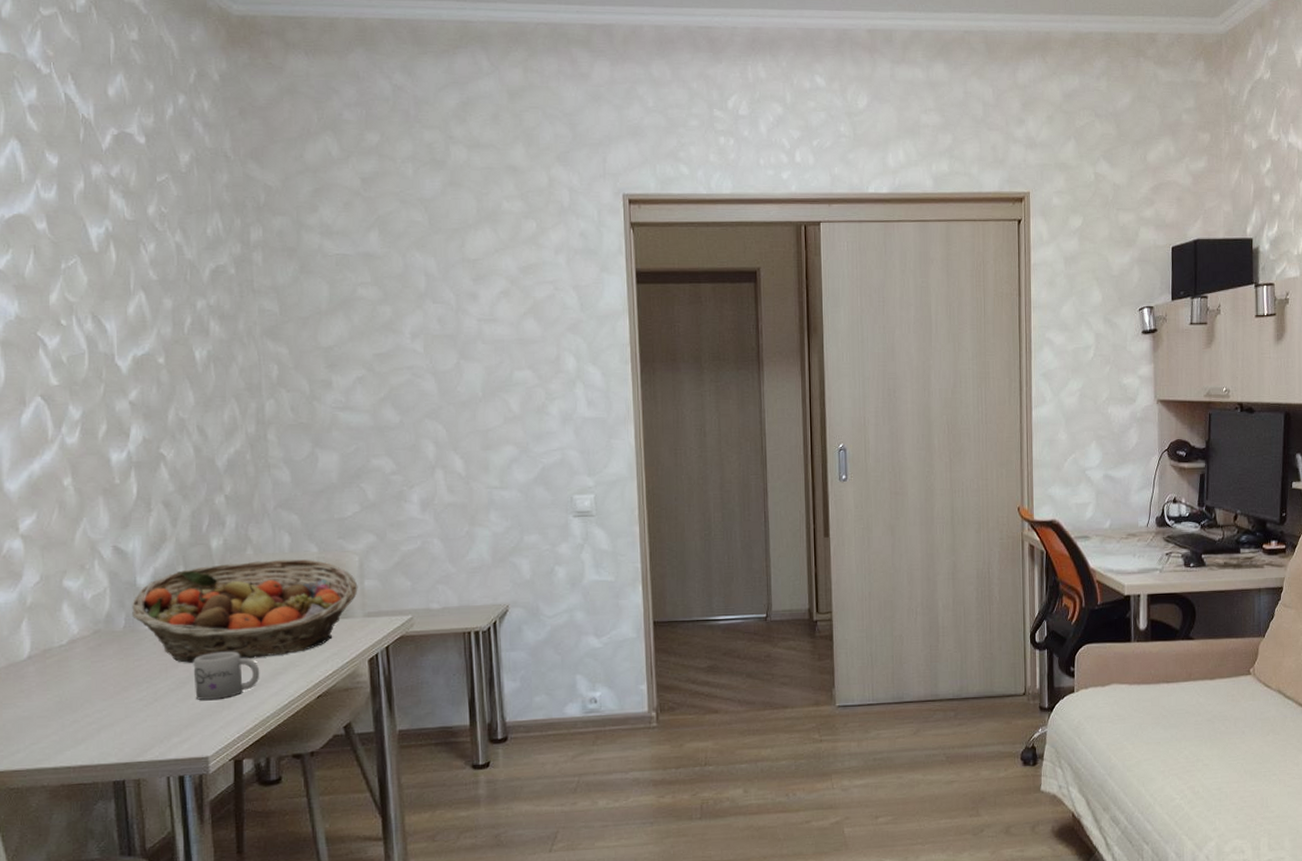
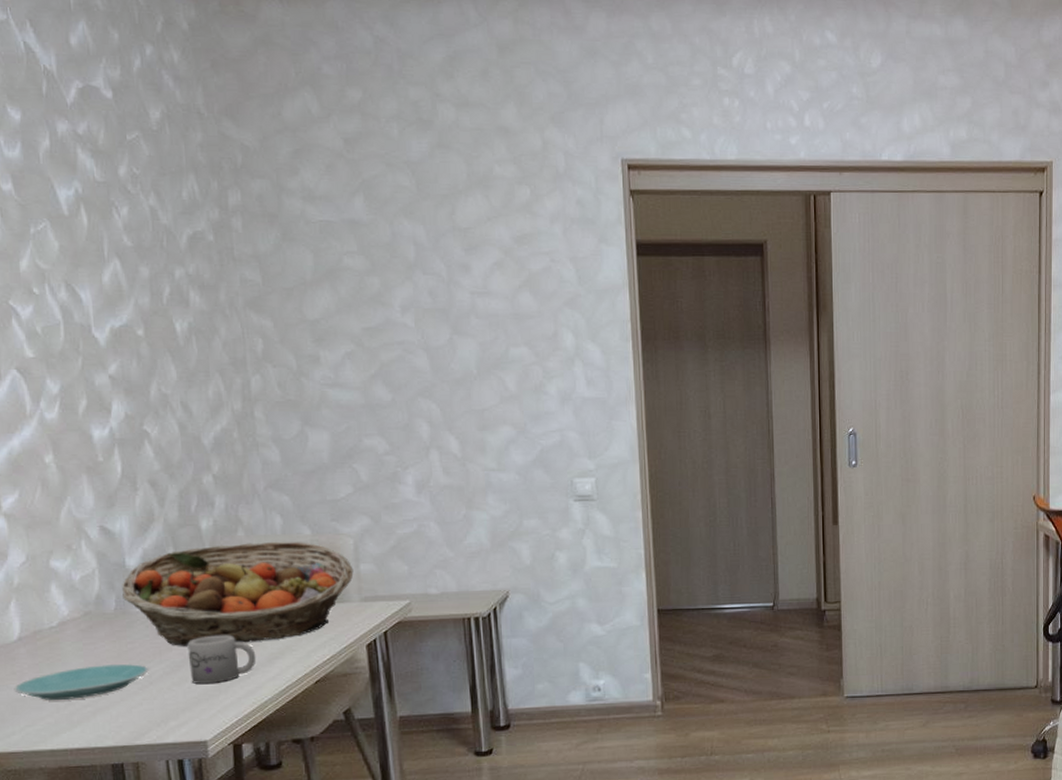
plate: none [21,680,154,718] -> present [13,663,149,700]

